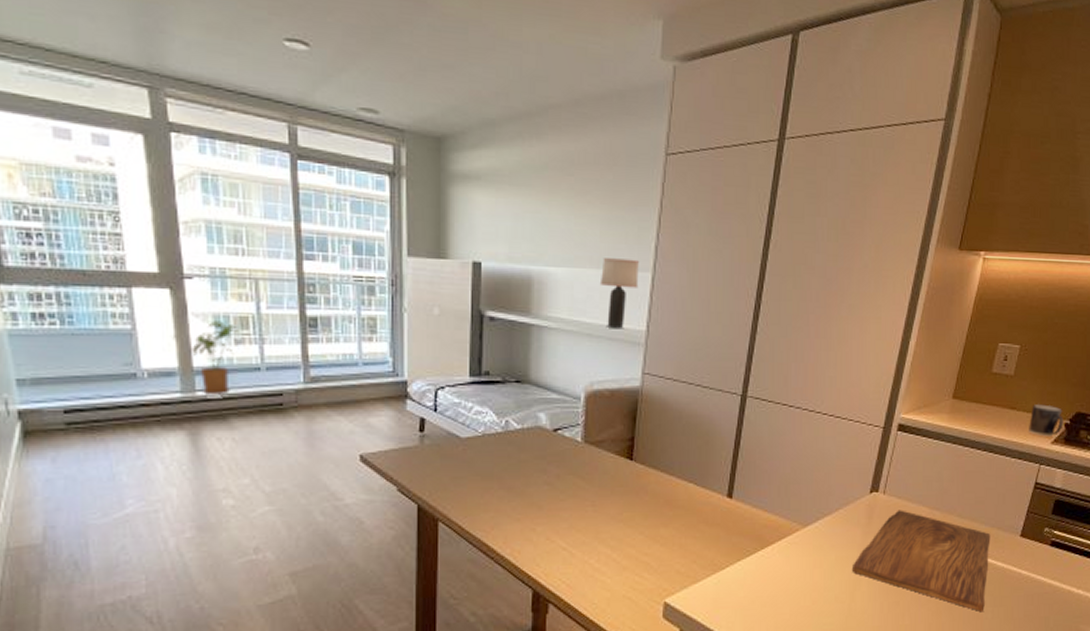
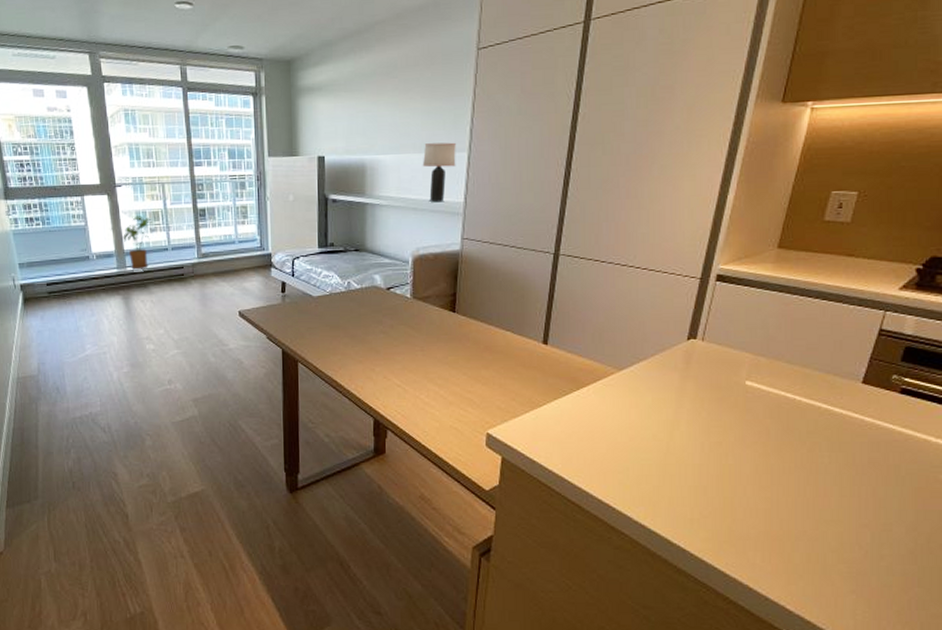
cutting board: present [851,510,991,611] -> none [669,356,826,455]
mug: present [1027,404,1064,437] -> none [869,250,914,283]

